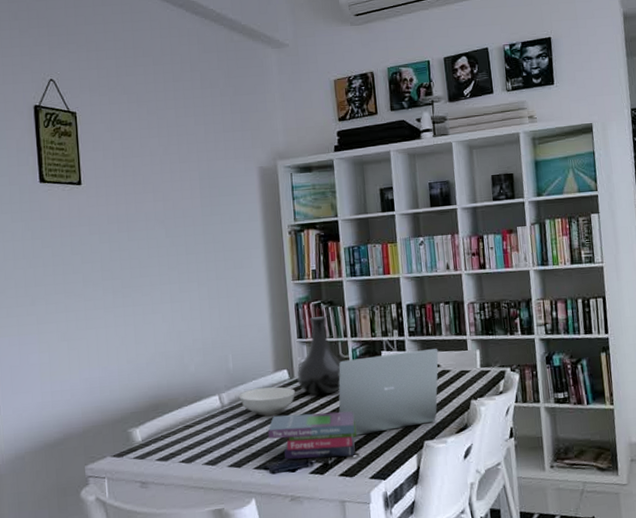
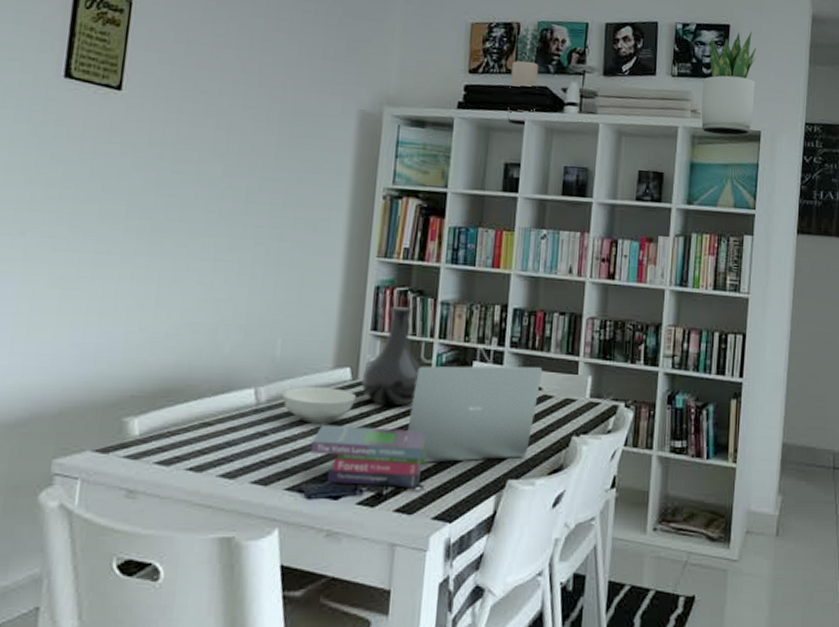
vase: none [372,70,398,156] -> present [507,23,540,125]
planter: none [535,39,583,133] -> present [701,31,757,136]

